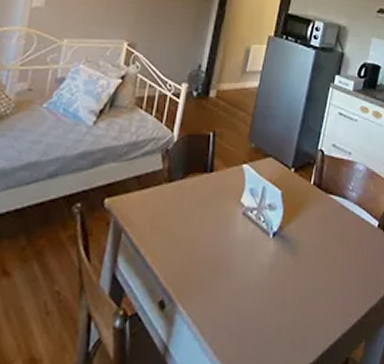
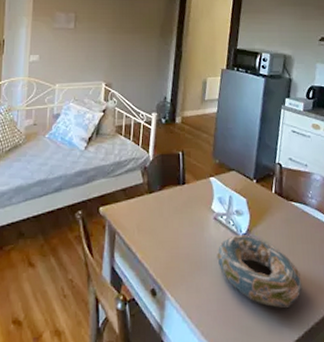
decorative bowl: none [241,233,333,318] -> present [217,235,303,308]

